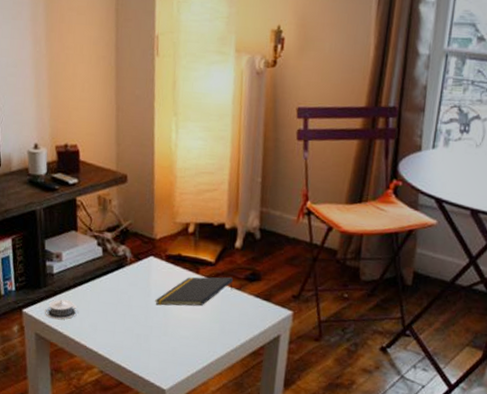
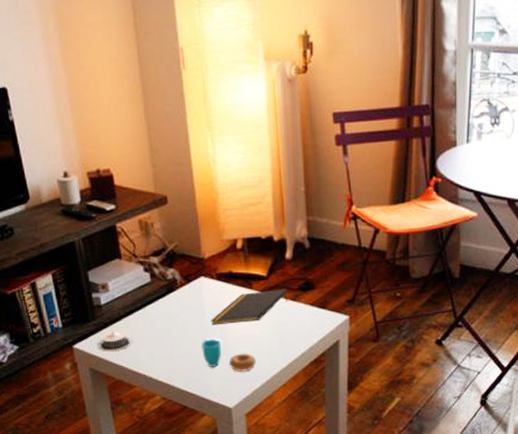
cup: none [142,318,196,356] -> present [201,339,257,373]

